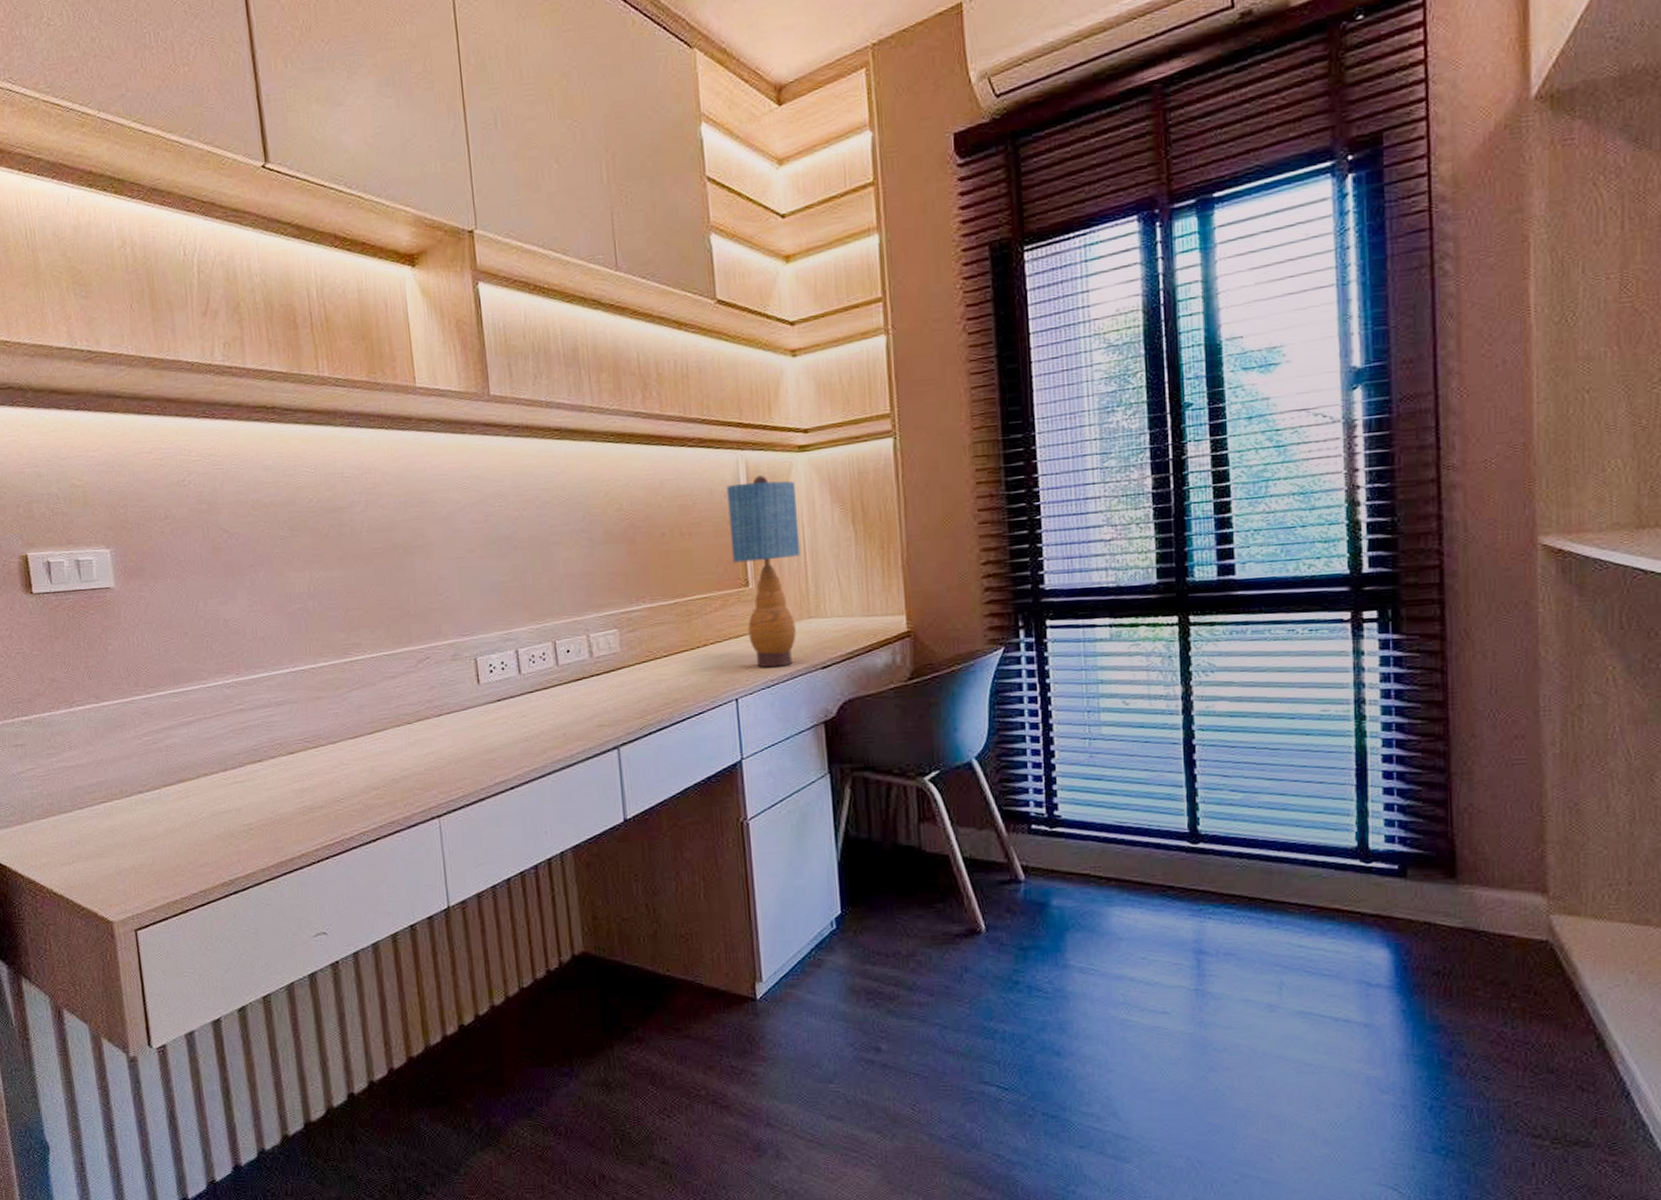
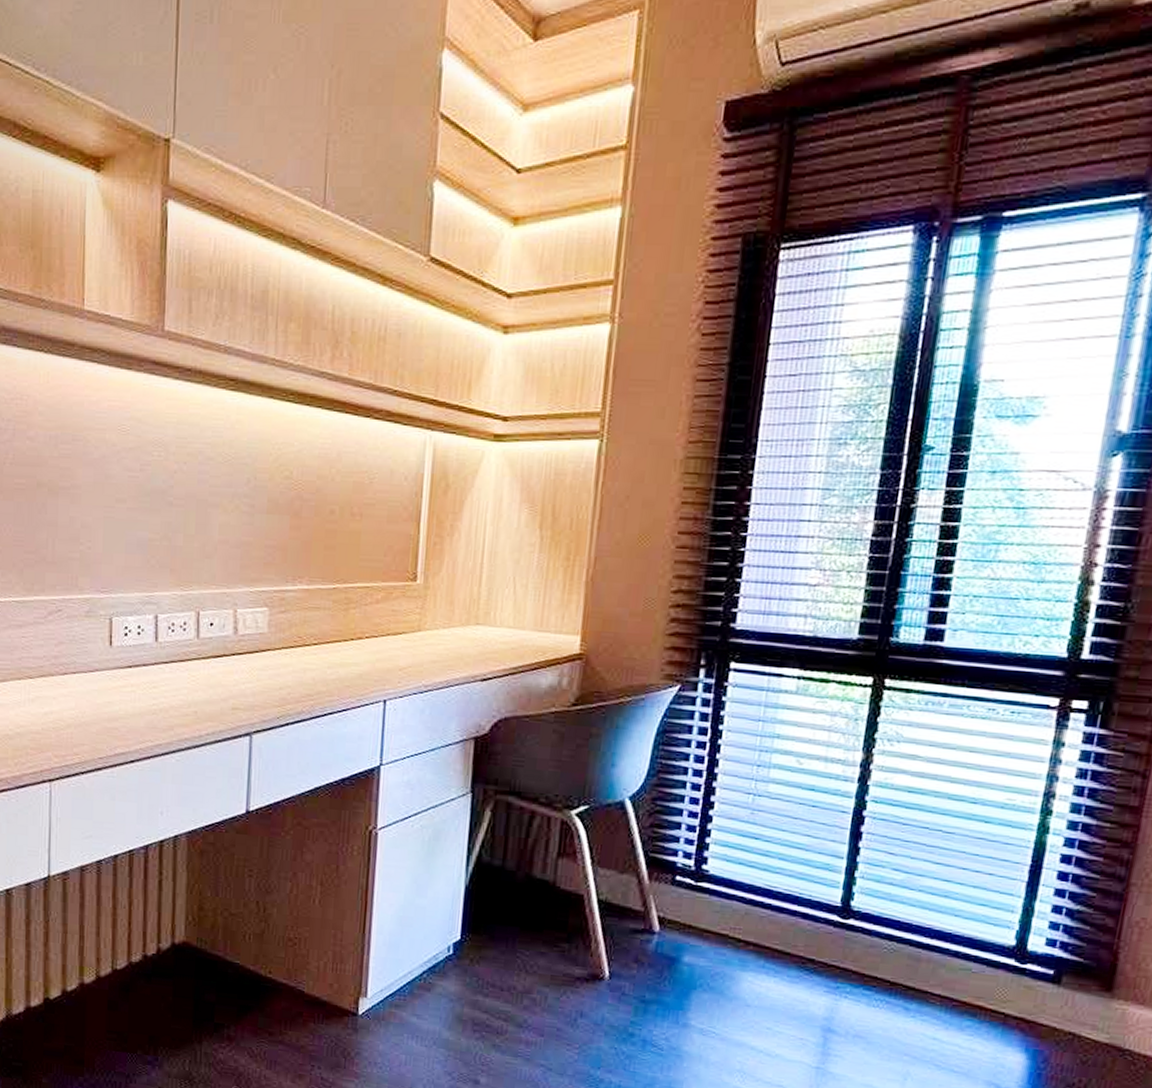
table lamp: present [727,475,801,668] -> none [403,461,484,673]

